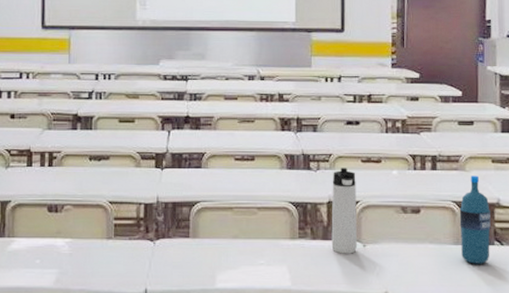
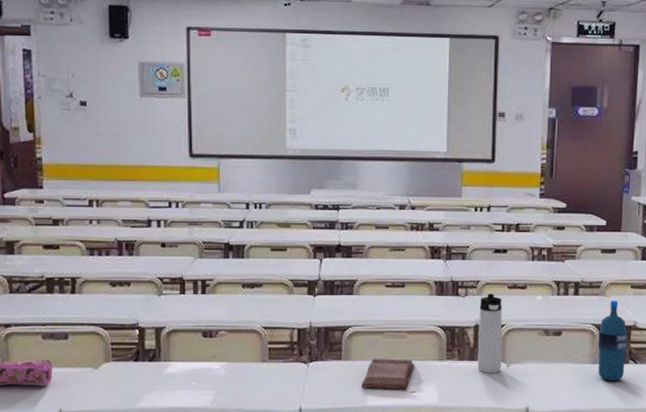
hardback book: none [210,236,265,271] -> present [362,358,415,389]

